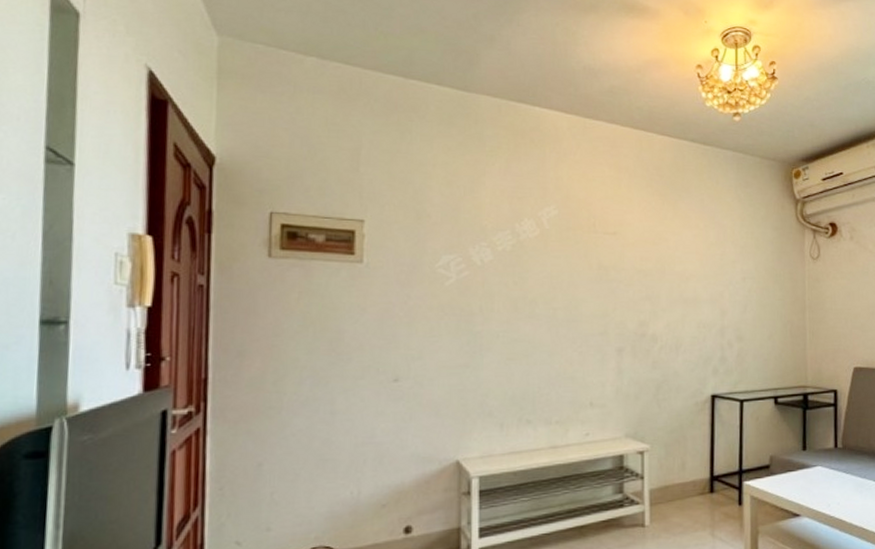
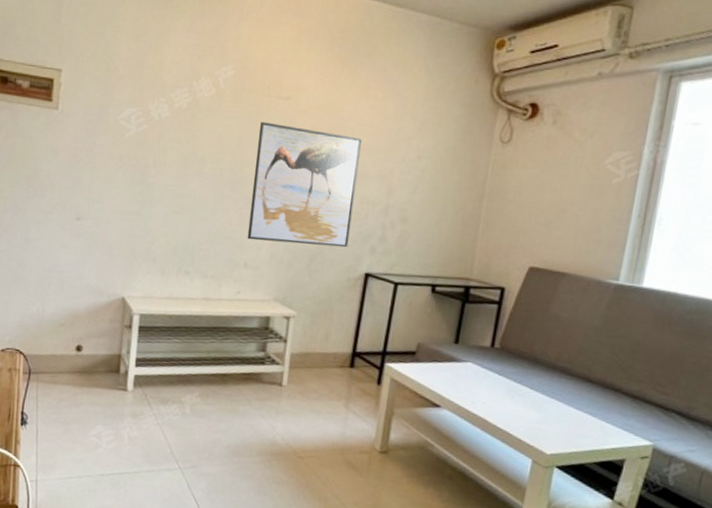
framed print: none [589,257,691,378] -> present [247,121,363,248]

